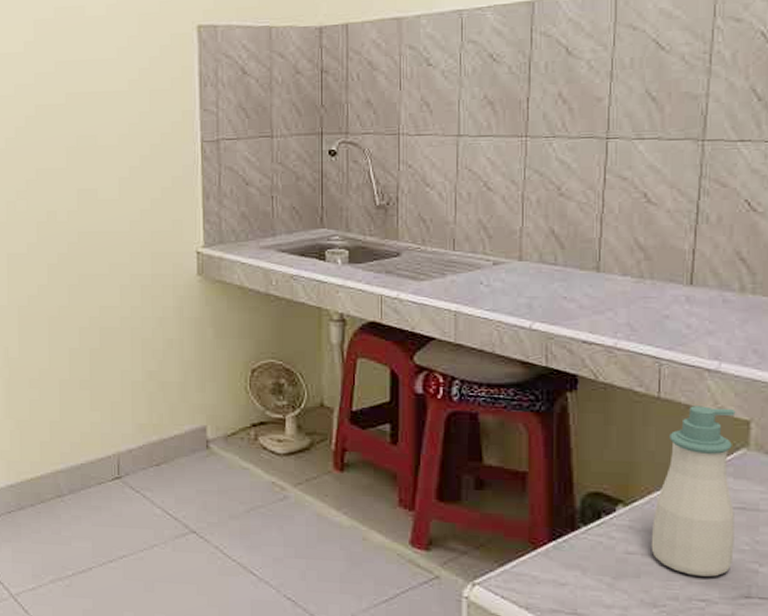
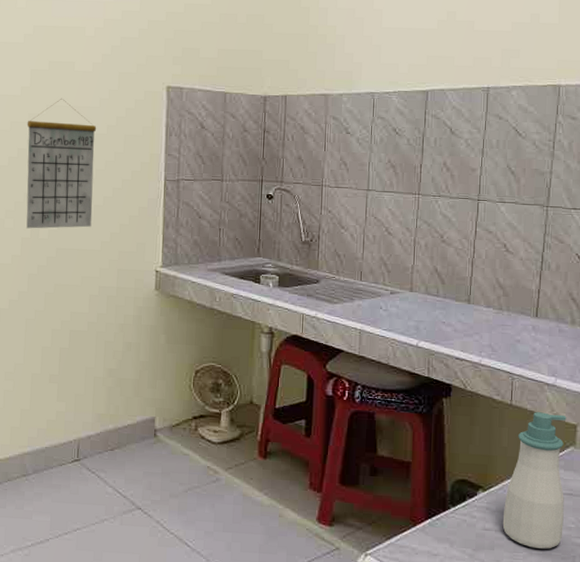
calendar: none [33,51,117,211] -> present [26,98,97,229]

